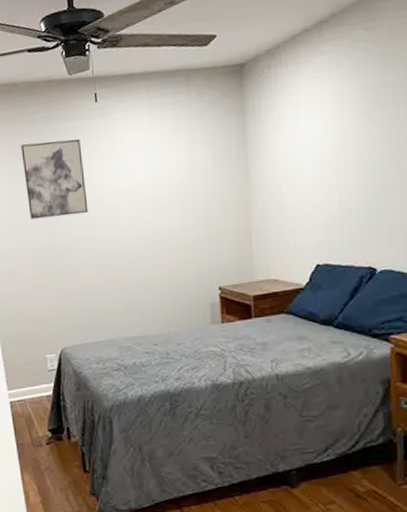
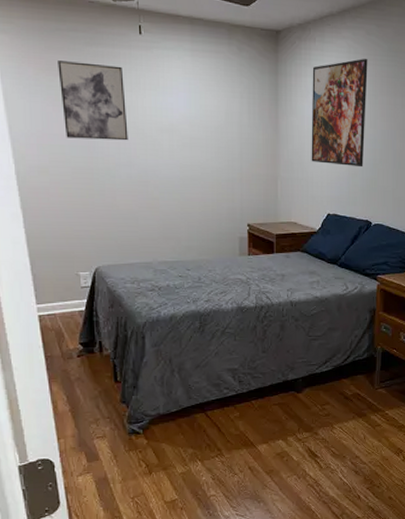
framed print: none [286,71,360,205] -> present [311,59,368,168]

